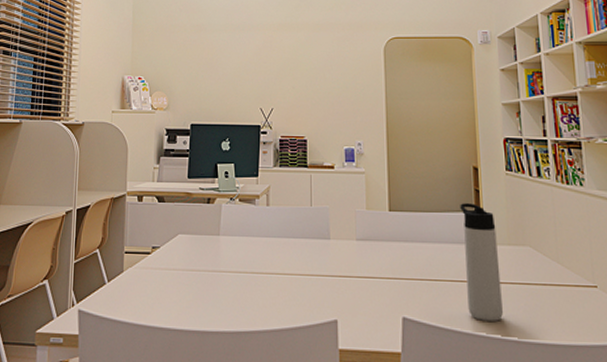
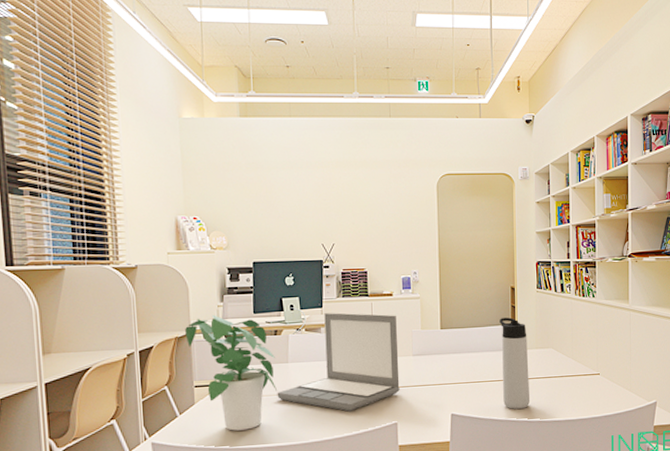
potted plant: none [121,177,207,308] -> present [185,315,278,431]
laptop: none [206,183,341,300] -> present [277,313,400,412]

